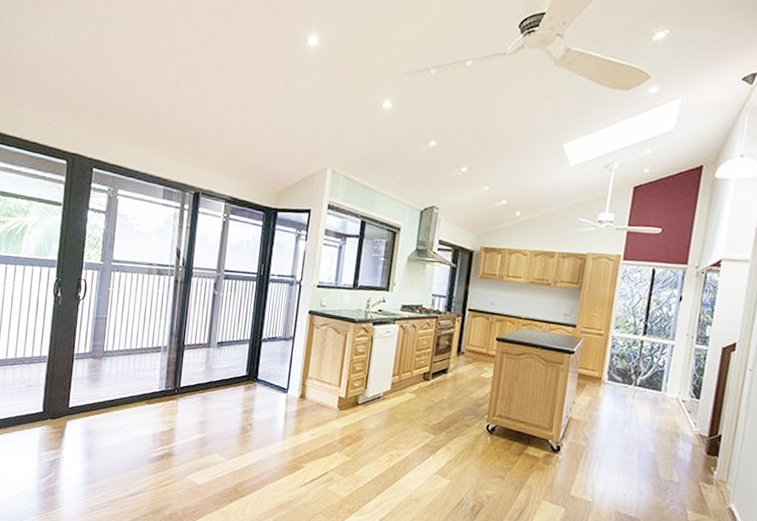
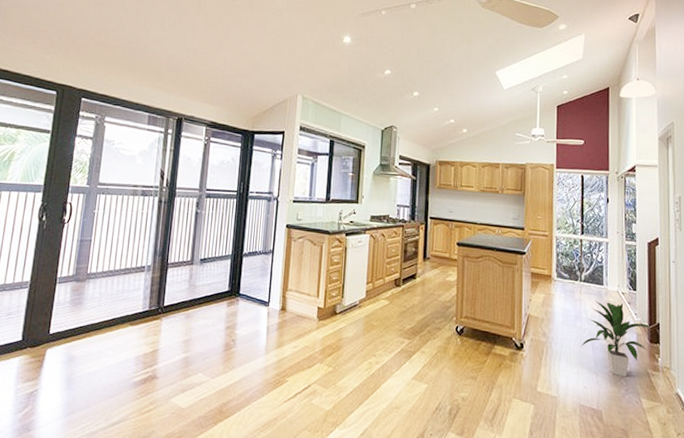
indoor plant: none [625,407,712,488] -> present [580,301,652,377]

